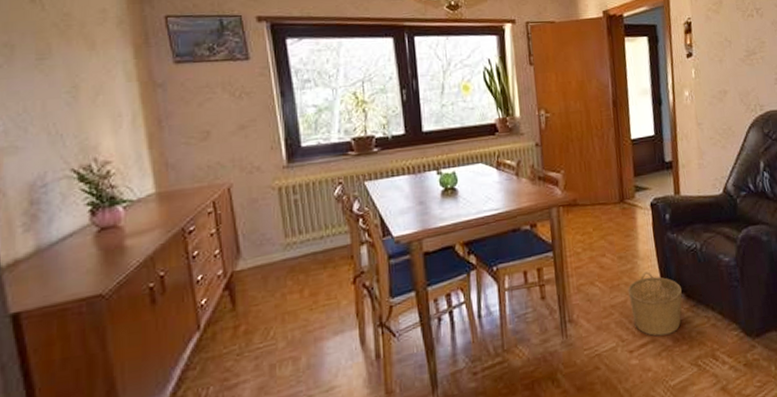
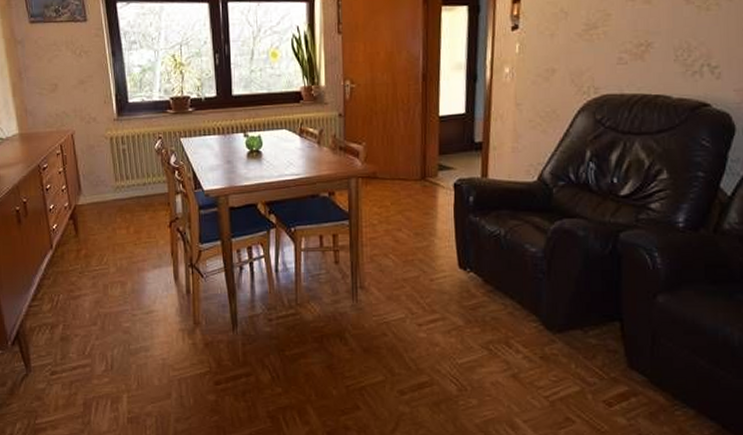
basket: present [628,271,683,337] -> none [422,251,480,315]

